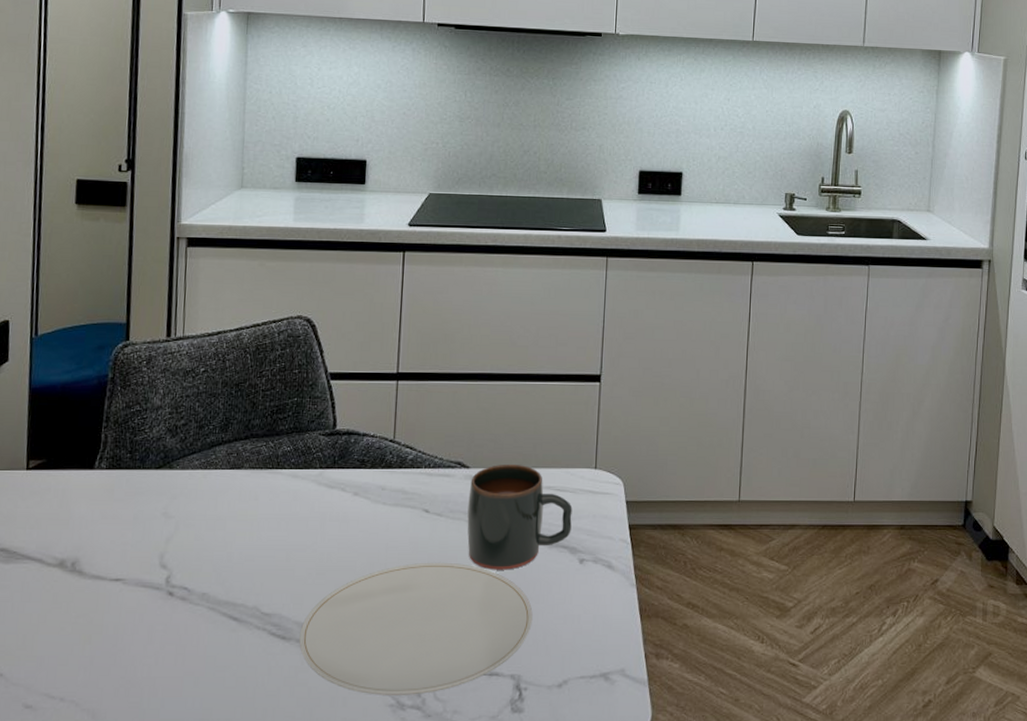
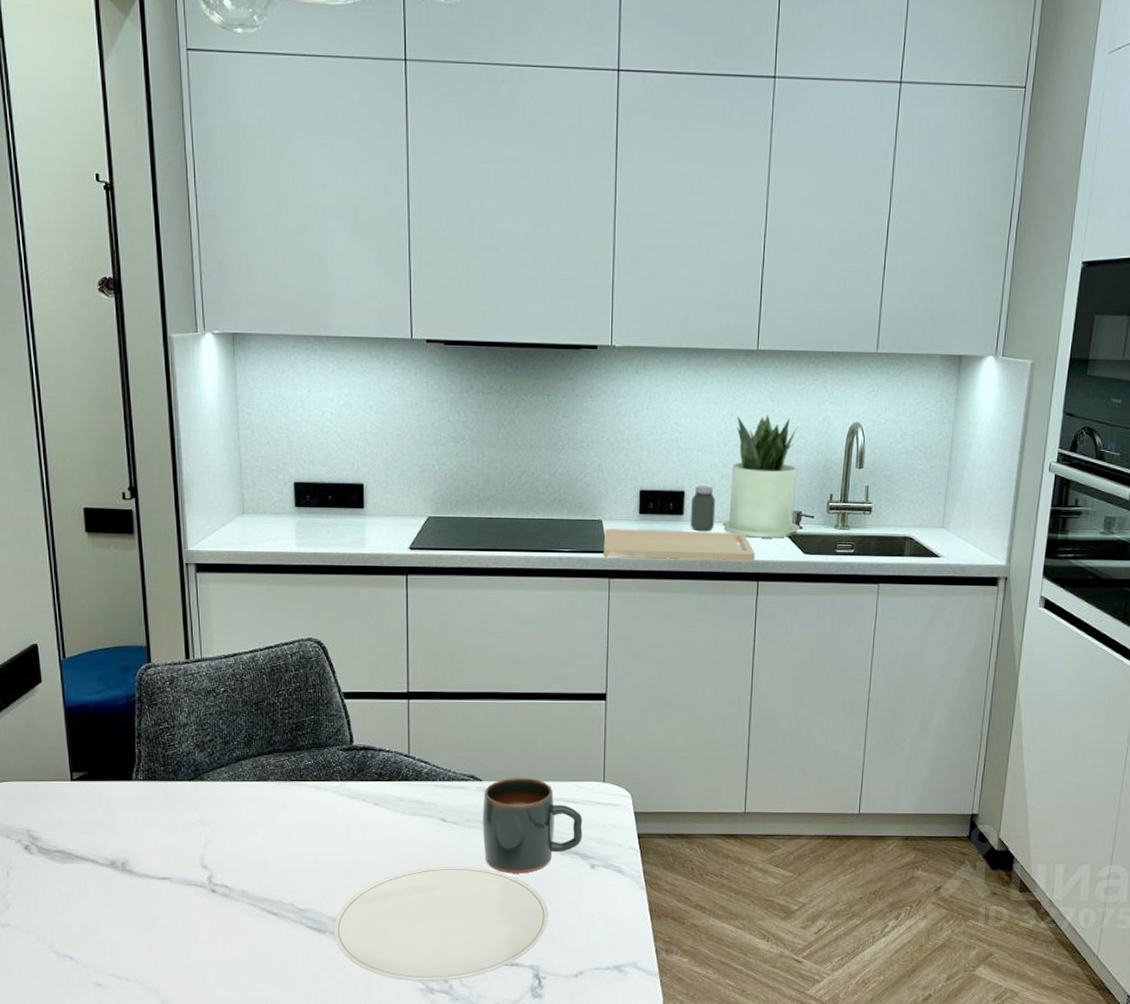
cutting board: none [601,208,750,242] -> present [603,528,755,562]
jar: none [688,167,712,211] -> present [691,486,716,531]
planter: none [718,101,794,220] -> present [722,415,800,538]

